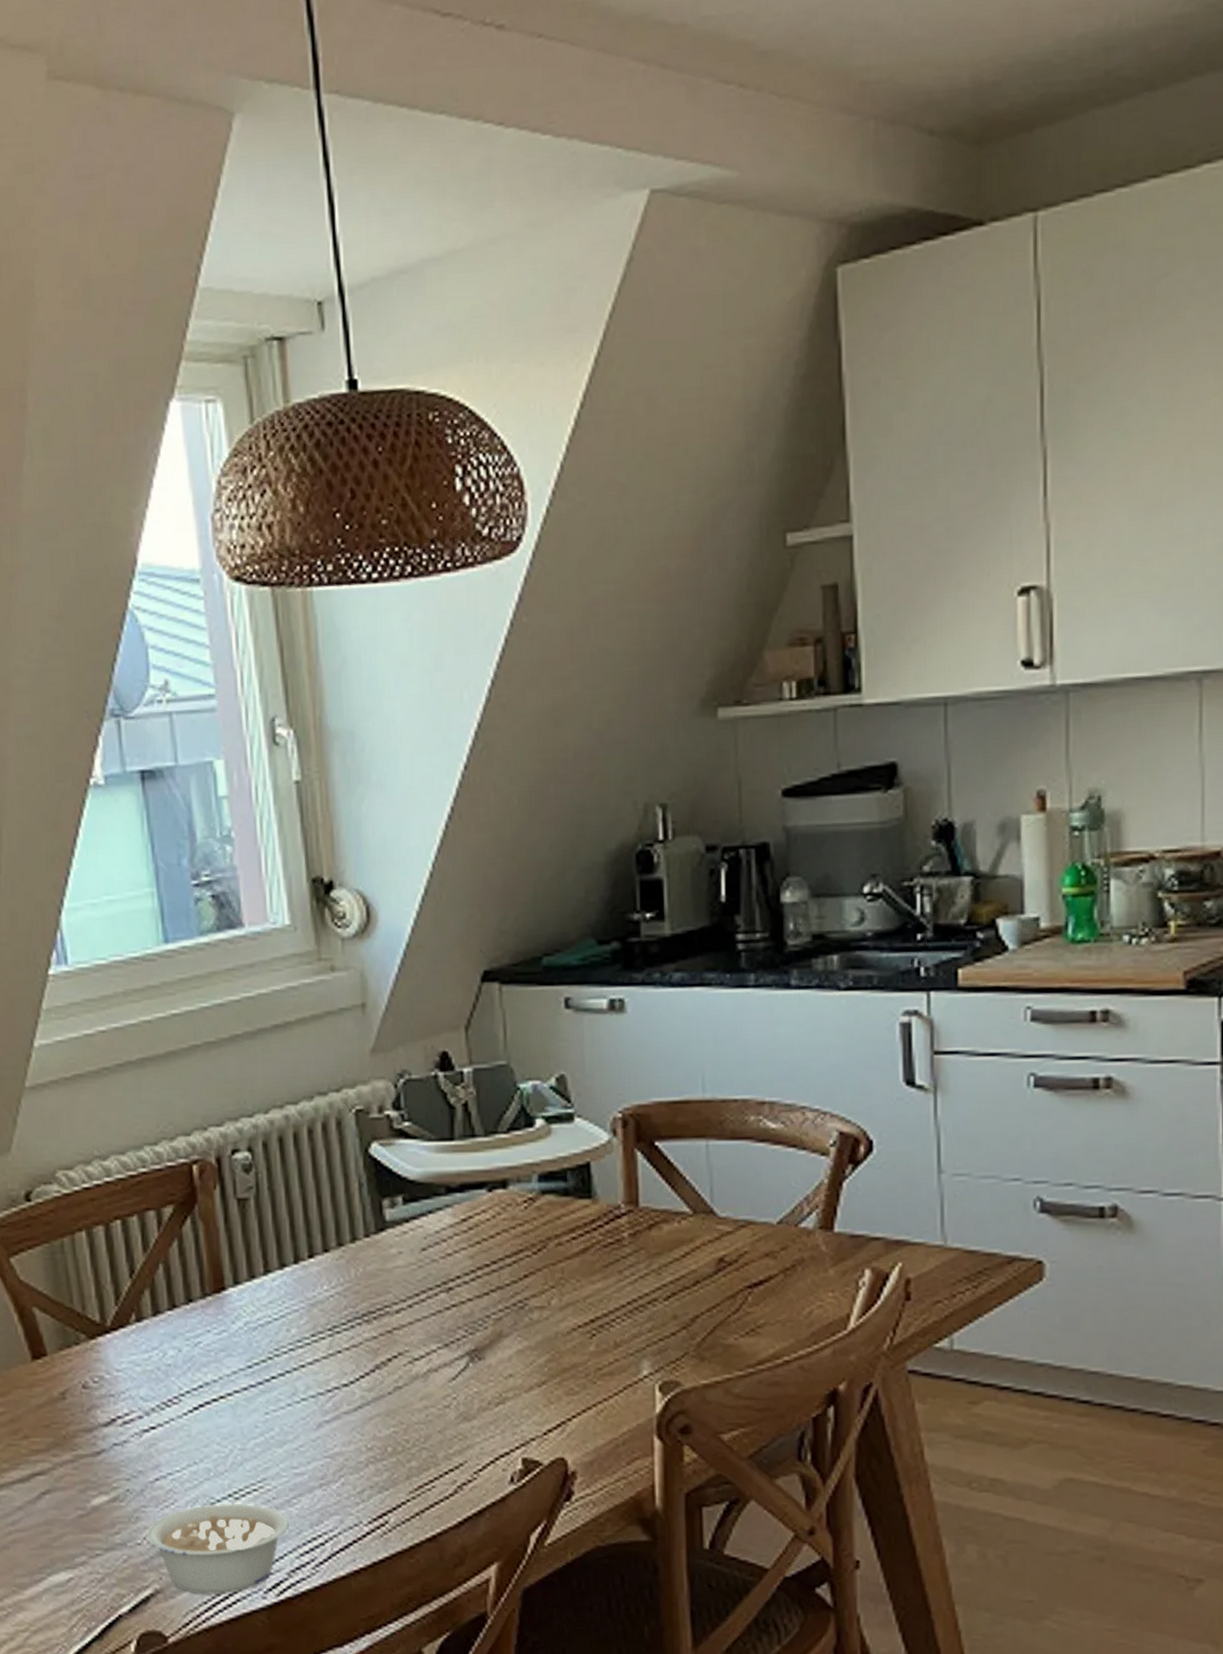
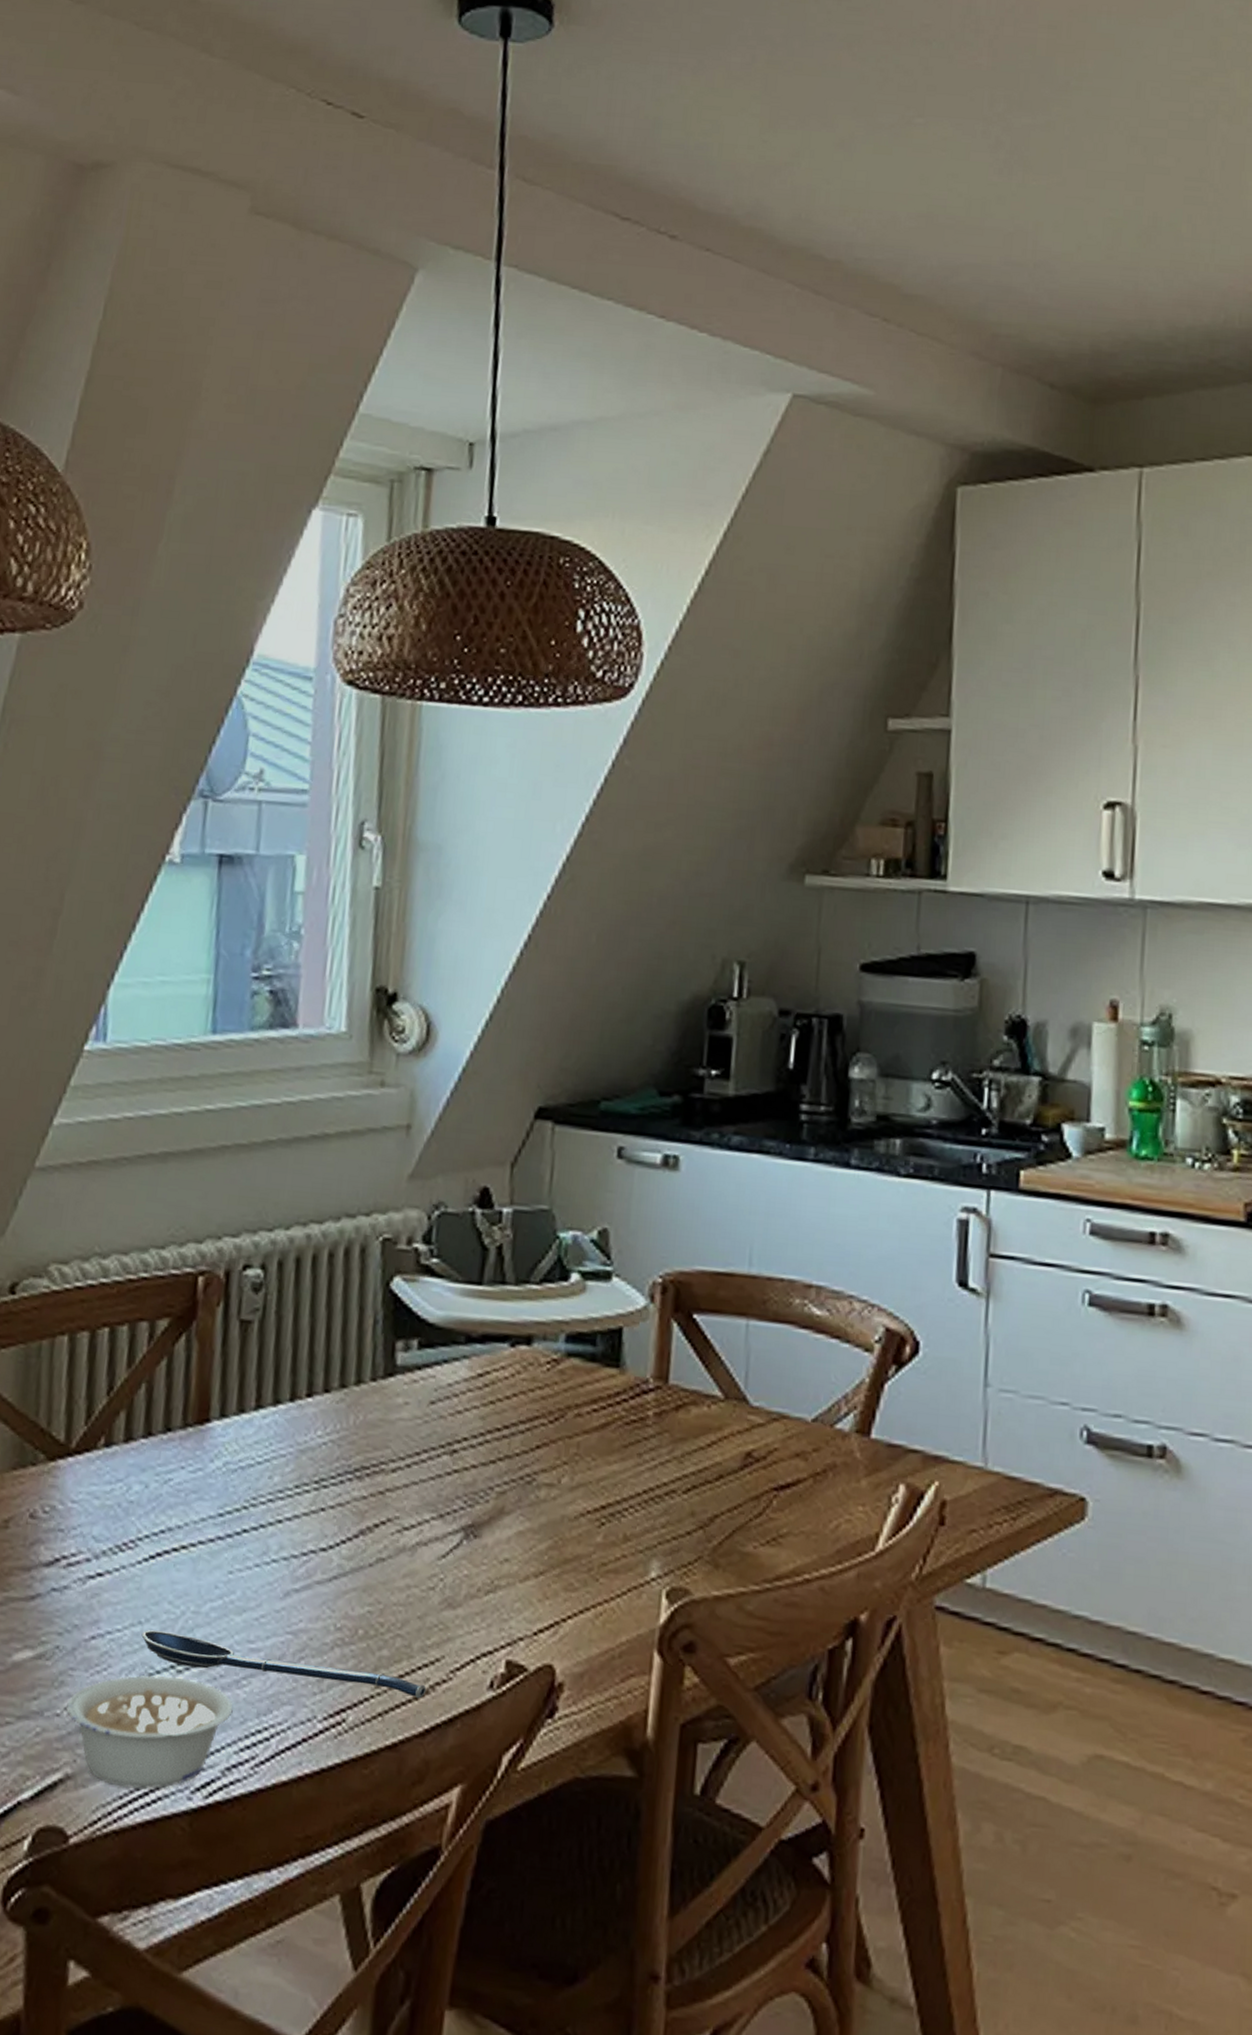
spoon: none [198,1468,455,1498] -> present [141,1630,427,1699]

